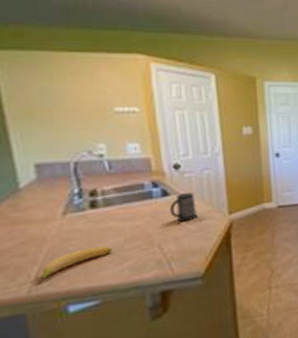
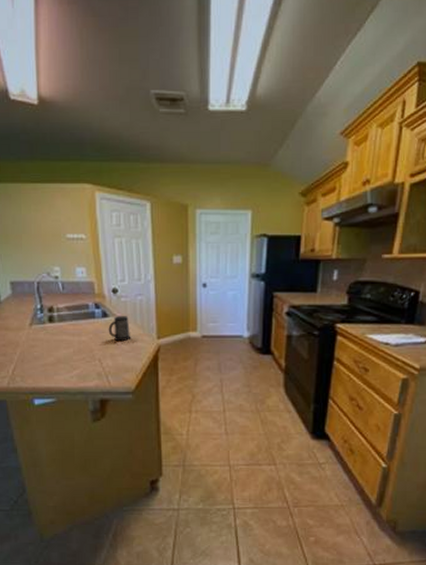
banana: present [39,246,113,283] -> none [14,355,65,378]

